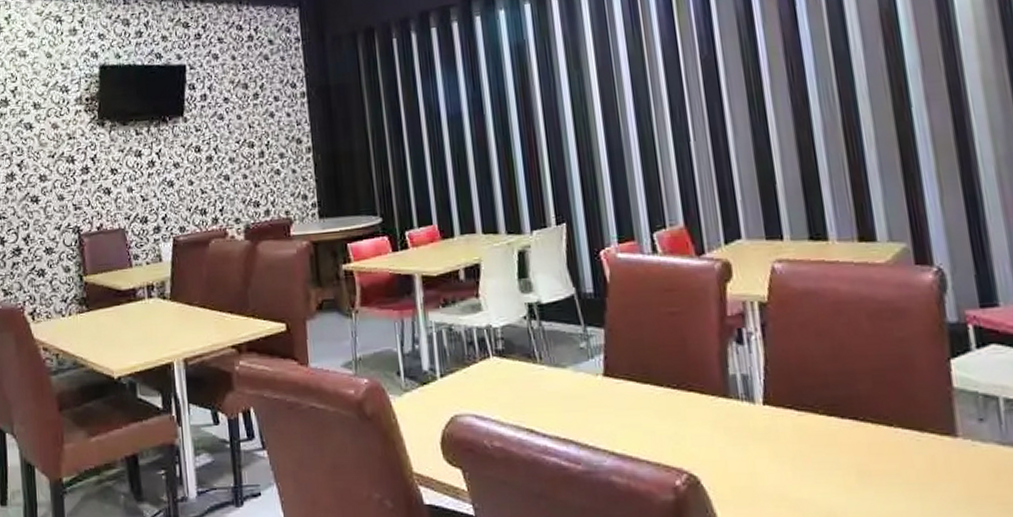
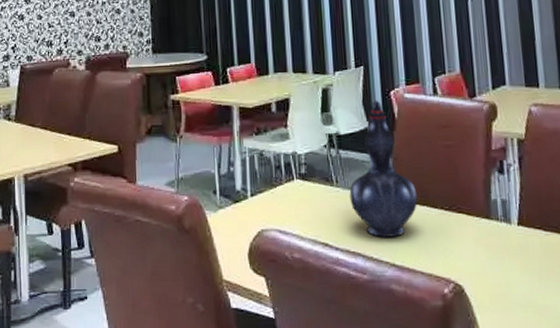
decorative vase: none [556,262,639,421] -> present [349,100,418,237]

